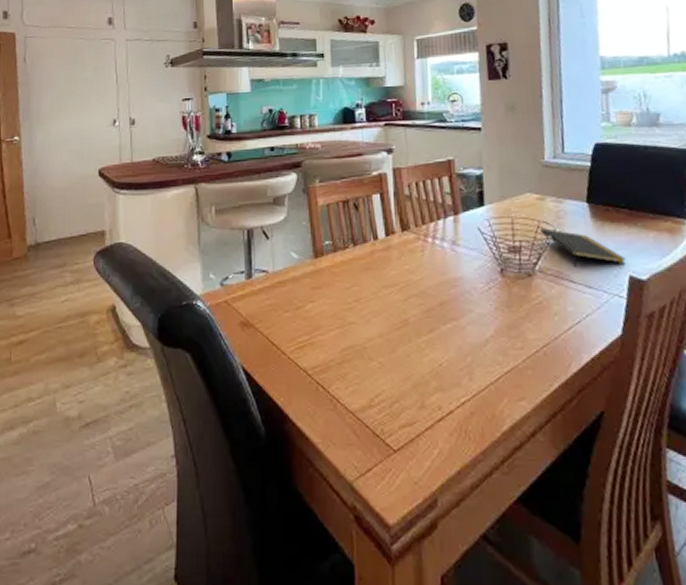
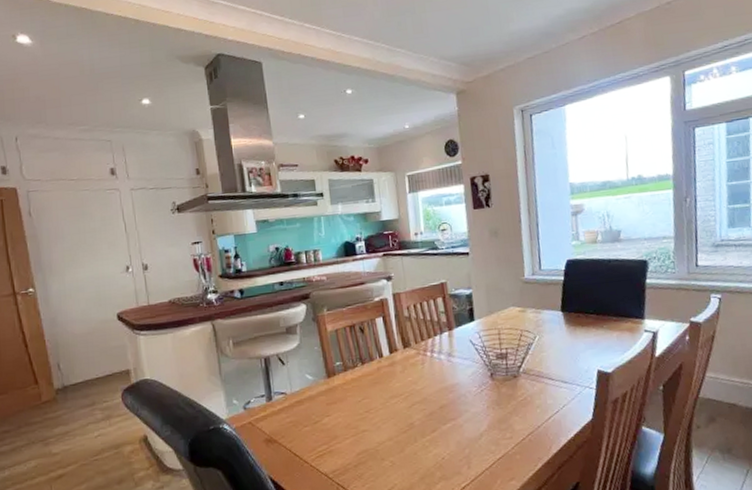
notepad: present [539,228,626,267] -> none [522,336,595,366]

